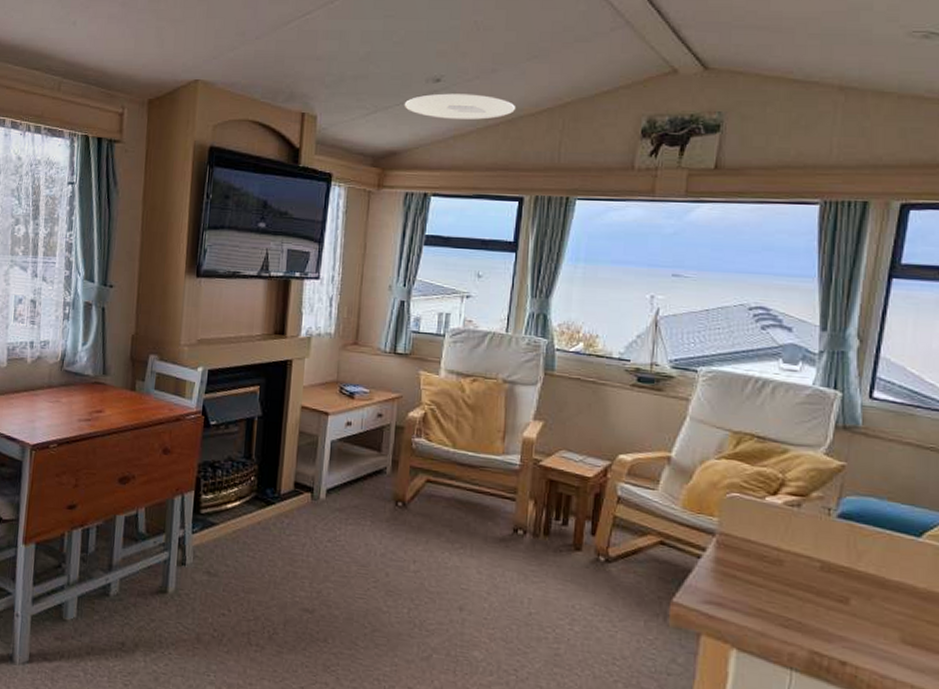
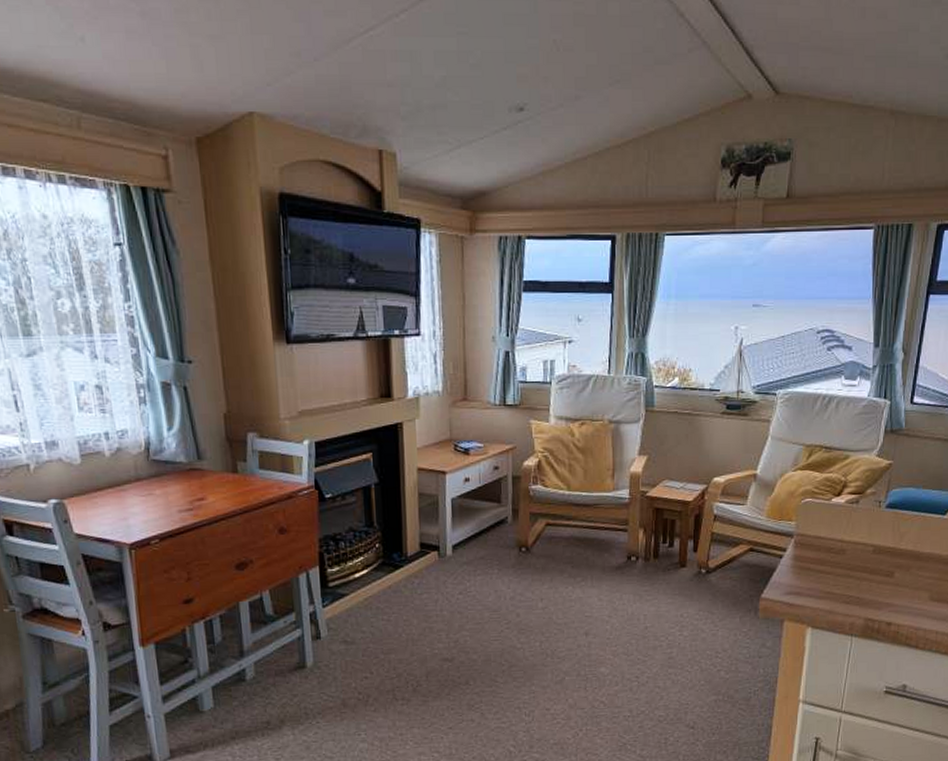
ceiling light: present [404,93,515,120] -> none [488,124,601,153]

